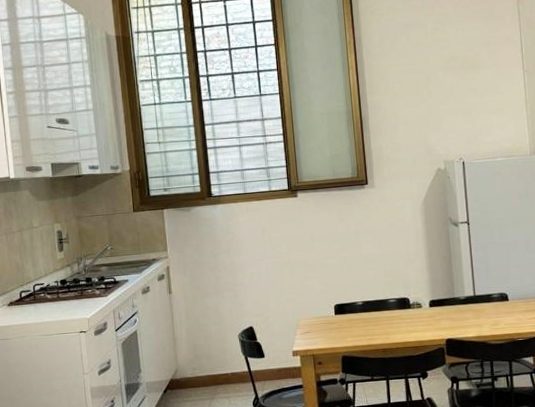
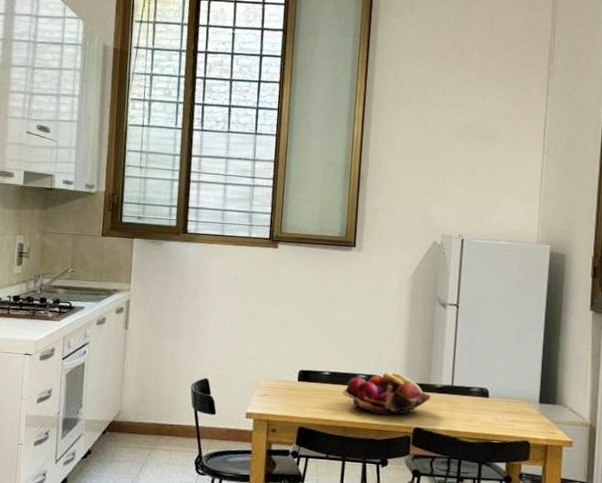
fruit basket: none [377,292,458,333] -> present [343,371,432,415]

